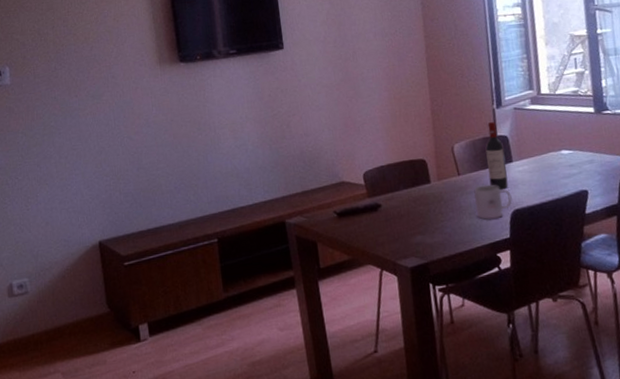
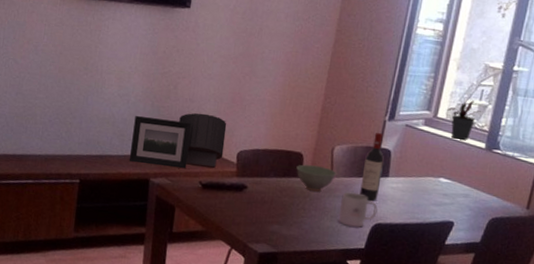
picture frame: none [256,156,318,209] -> present [128,116,192,169]
speaker: none [299,144,350,199] -> present [179,113,227,169]
bowl: none [423,167,464,194] -> present [296,164,337,192]
potted plant: none [549,70,580,110] -> present [448,100,481,140]

